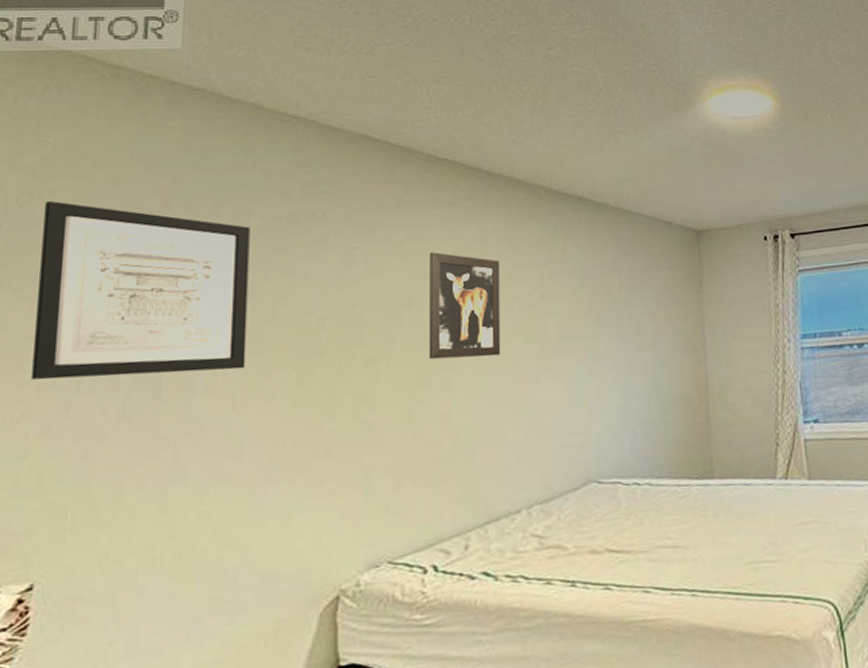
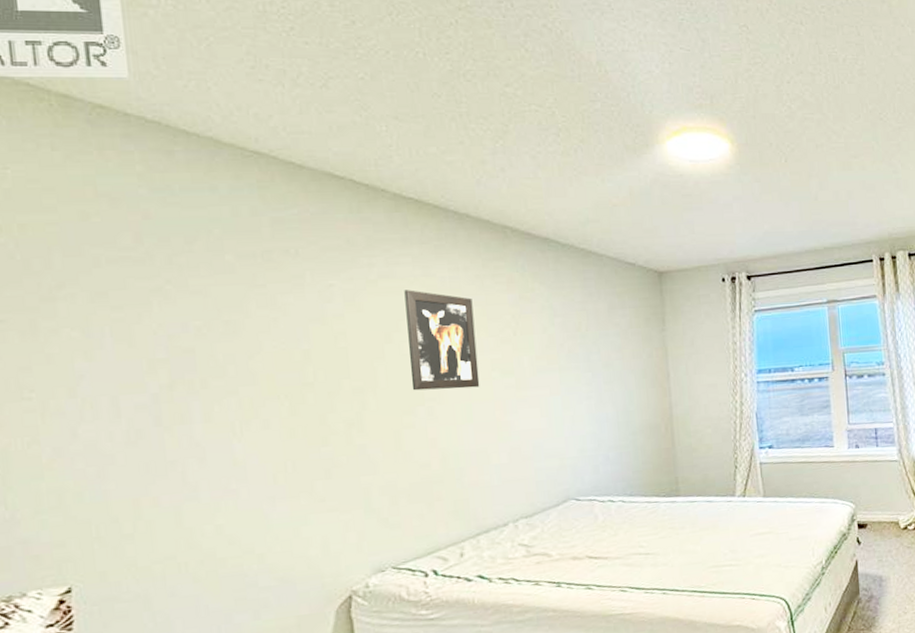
wall art: present [30,200,250,380] -> none [16,234,239,408]

